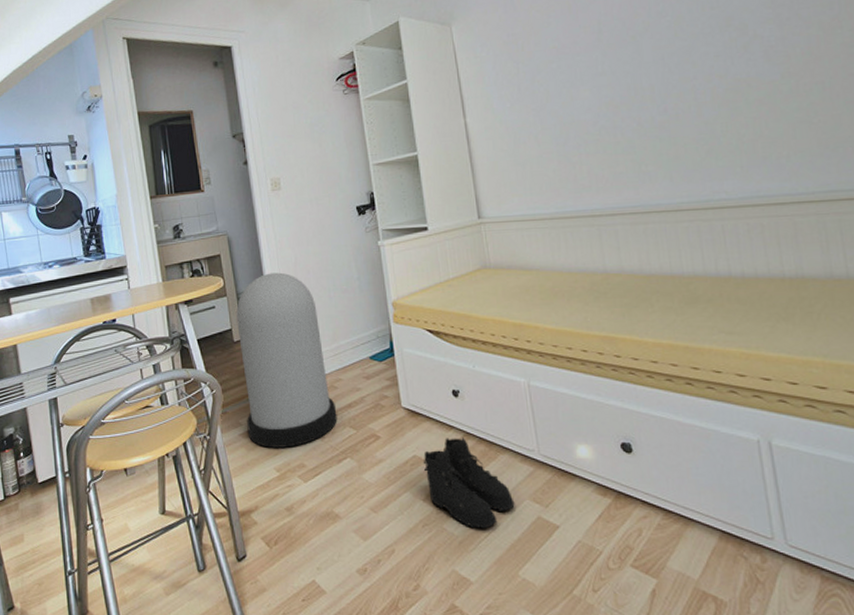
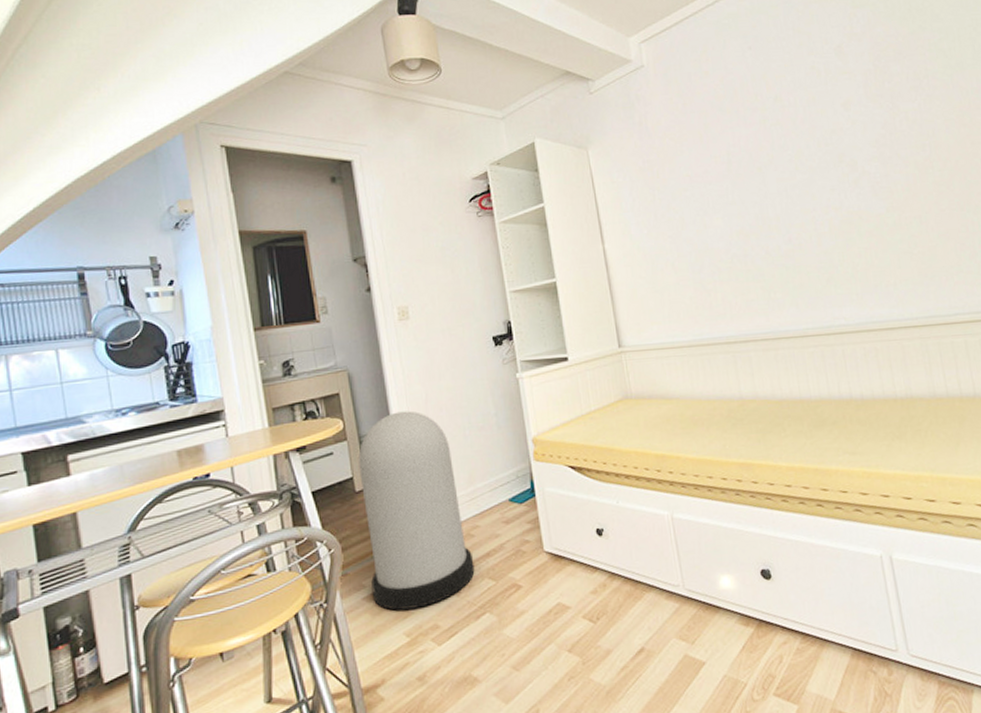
boots: present [423,436,515,529] -> none [567,577,662,676]

